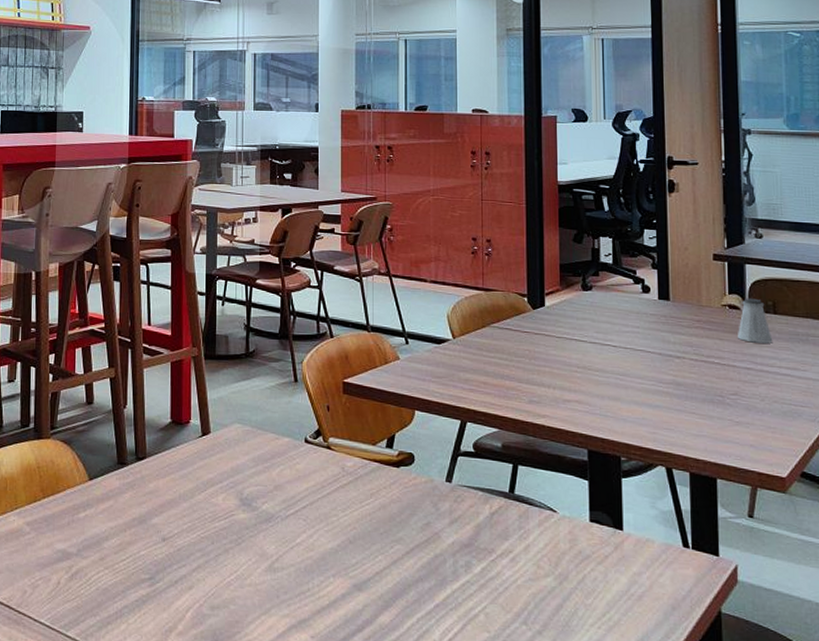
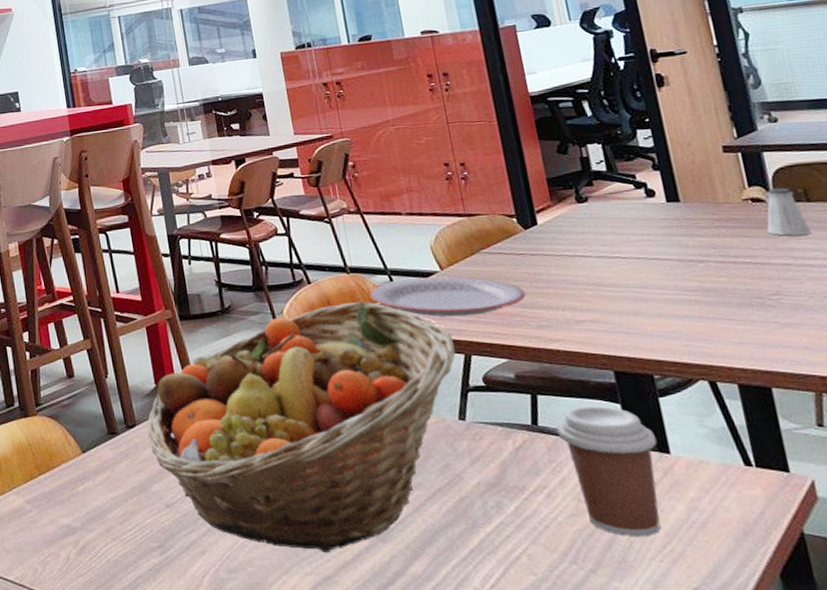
fruit basket: none [156,359,453,597] -> present [148,301,456,553]
plate: none [385,343,524,385] -> present [369,276,526,317]
coffee cup: none [530,479,614,605] -> present [556,405,661,537]

